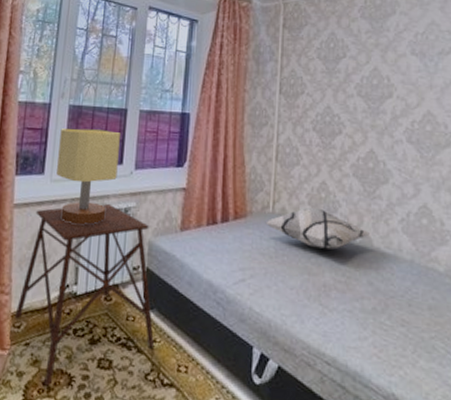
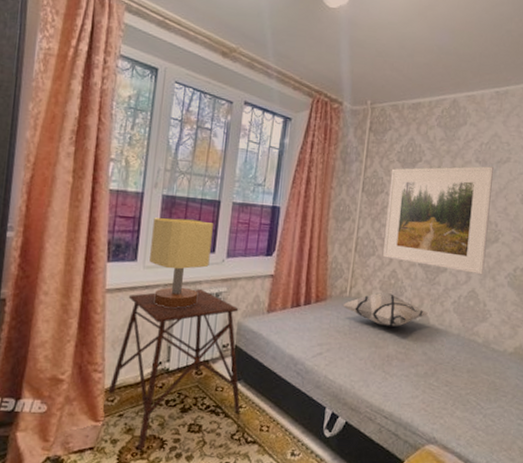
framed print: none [309,59,437,187] -> present [383,166,494,275]

